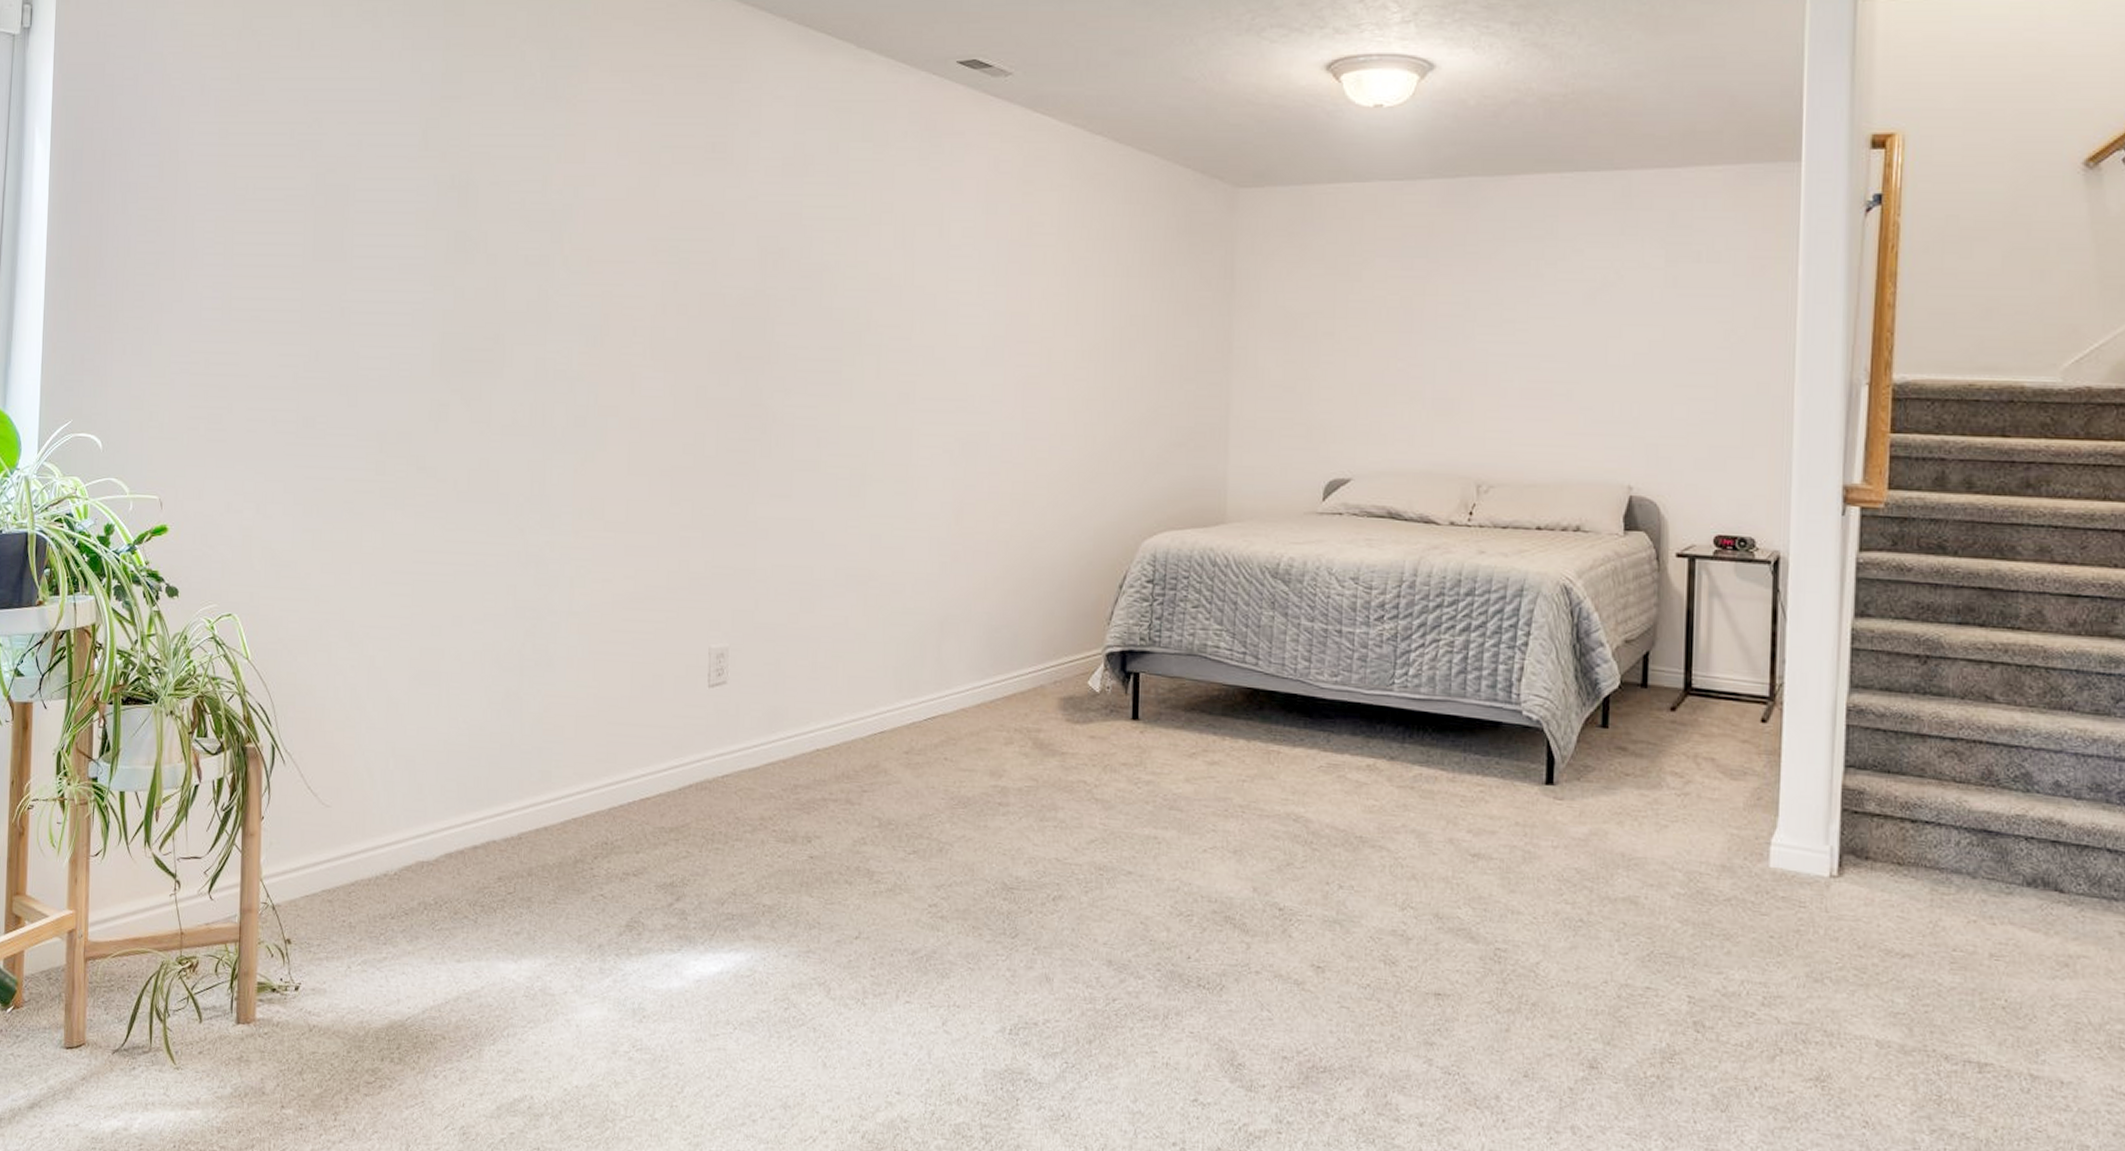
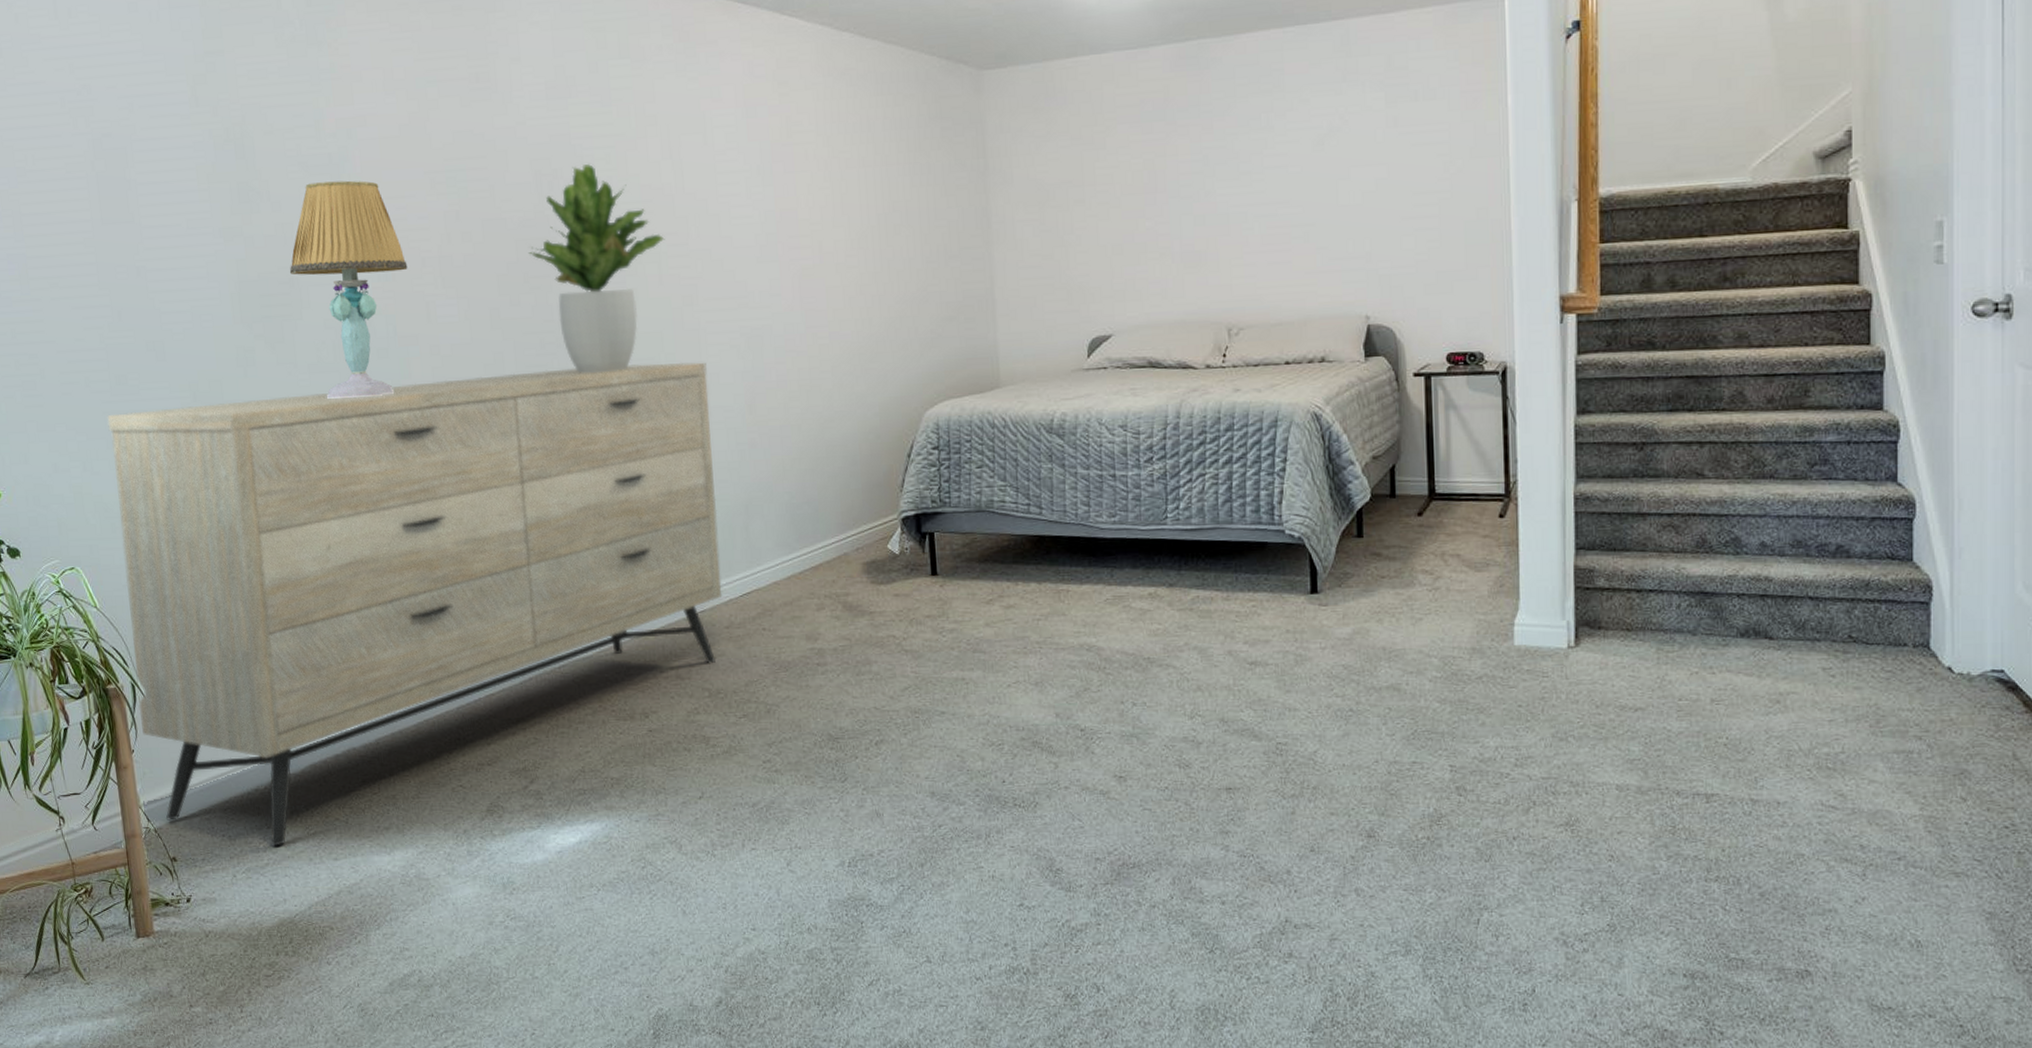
dresser: none [275,456,916,940] -> present [107,362,723,847]
table lamp: none [496,239,618,466] -> present [289,180,408,399]
potted plant: none [744,245,888,465] -> present [528,163,665,373]

